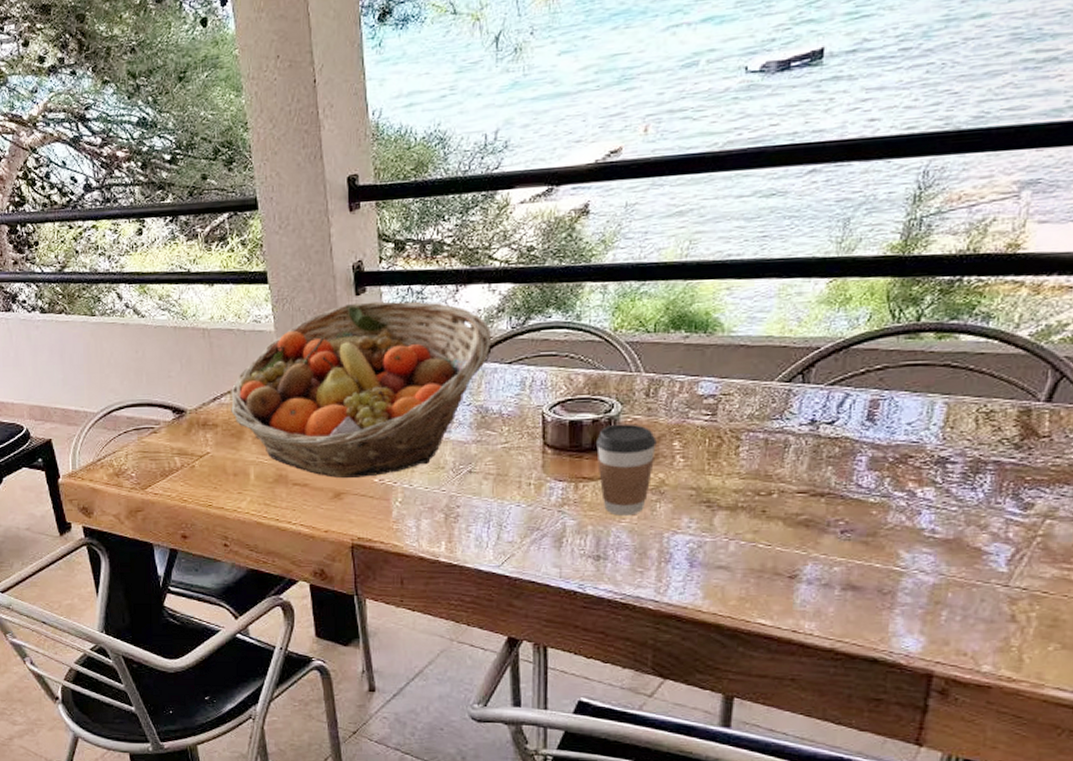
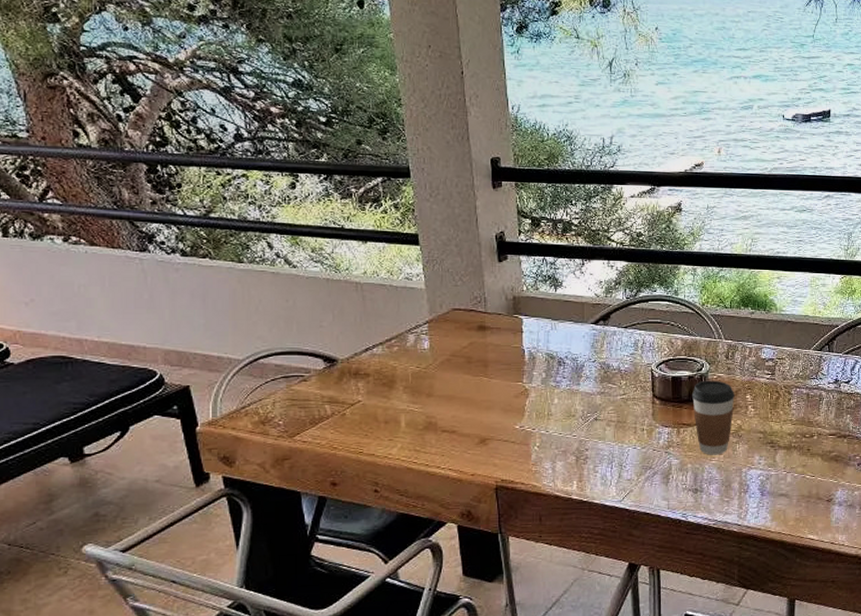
fruit basket: present [231,301,491,479] -> none [383,268,610,426]

